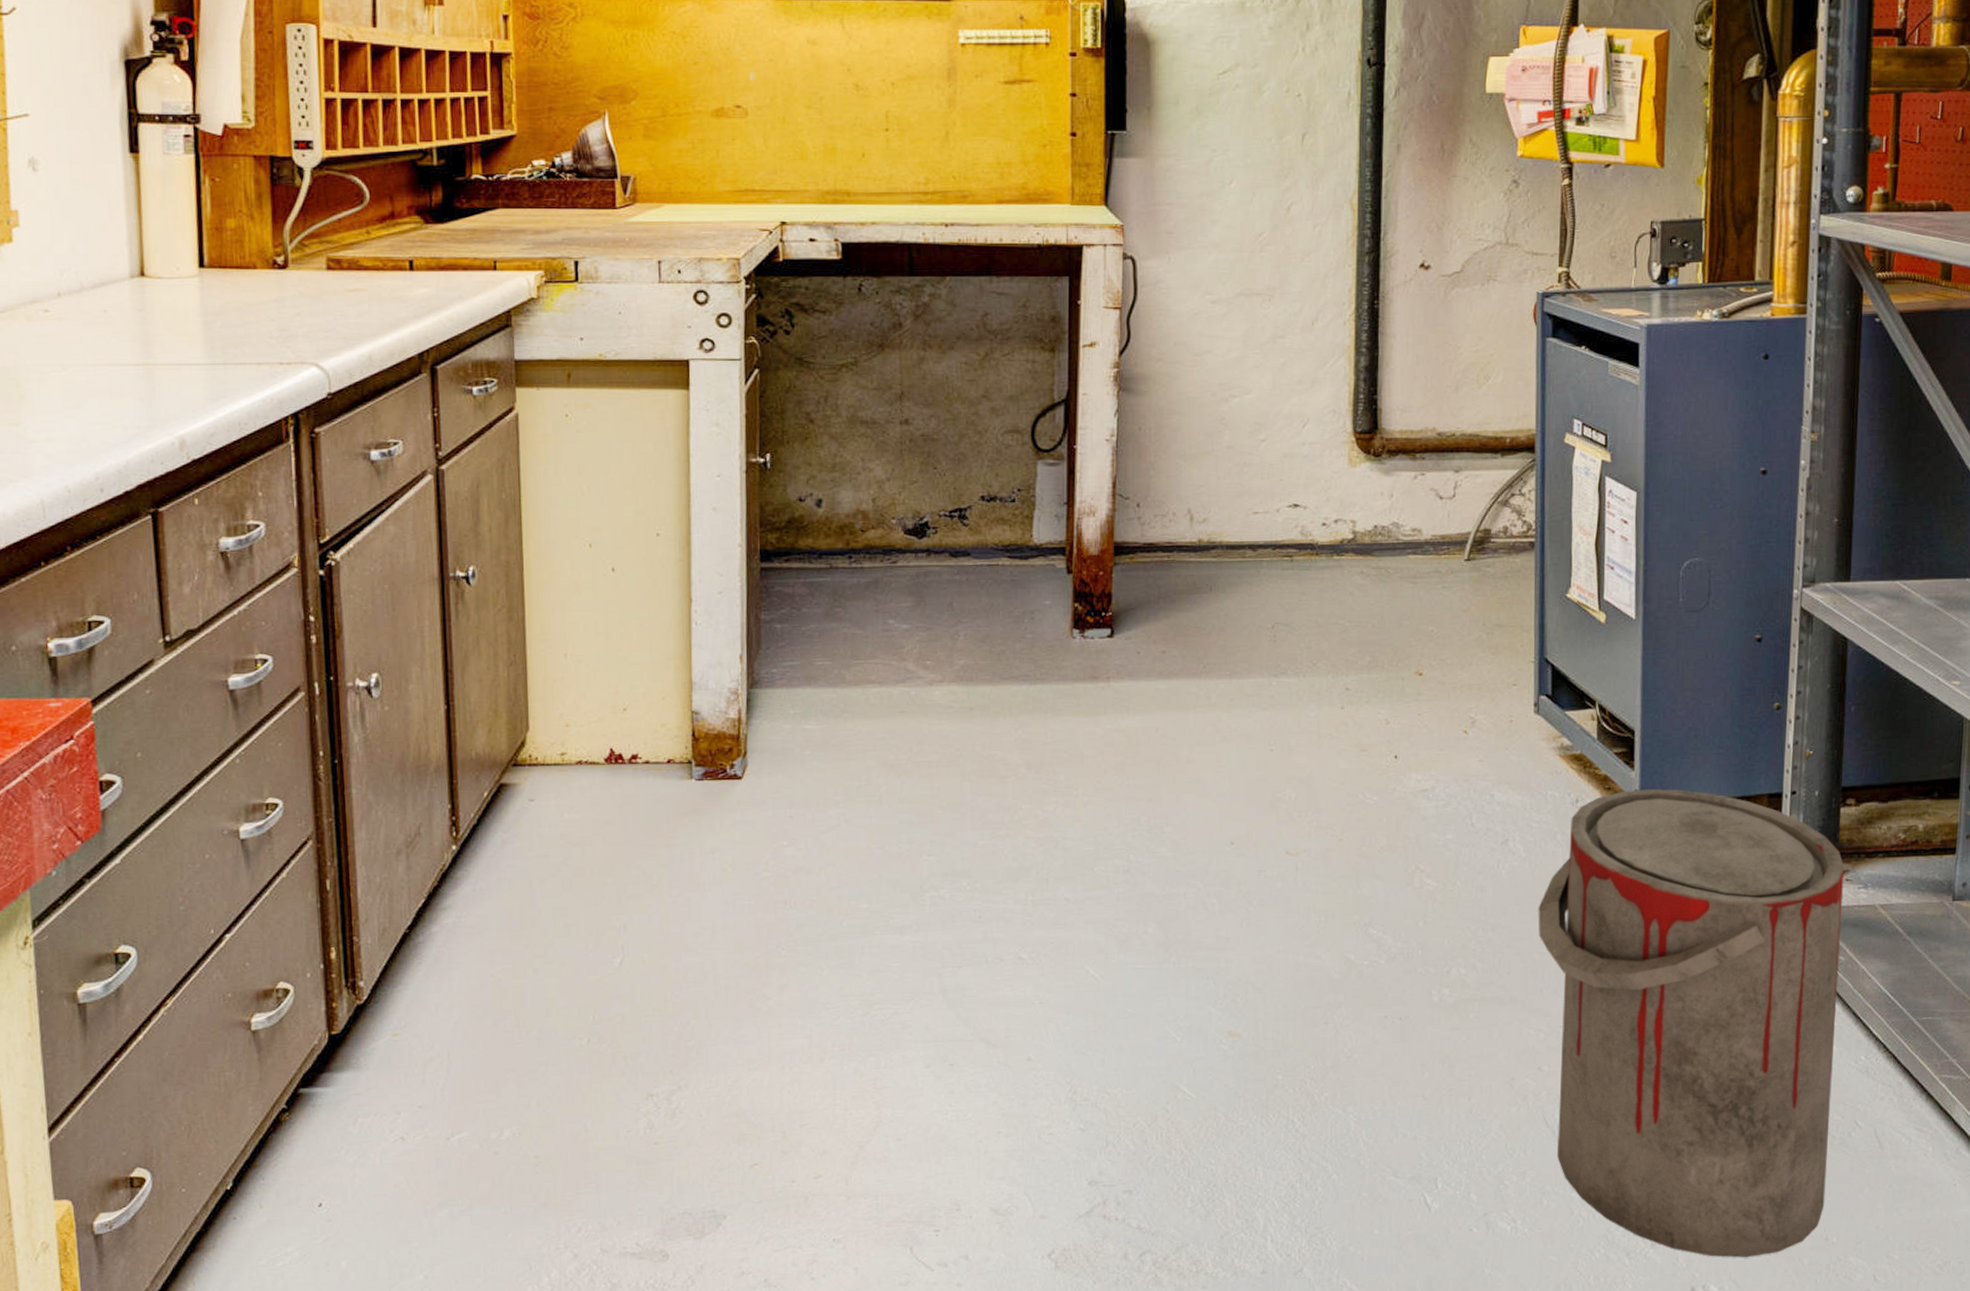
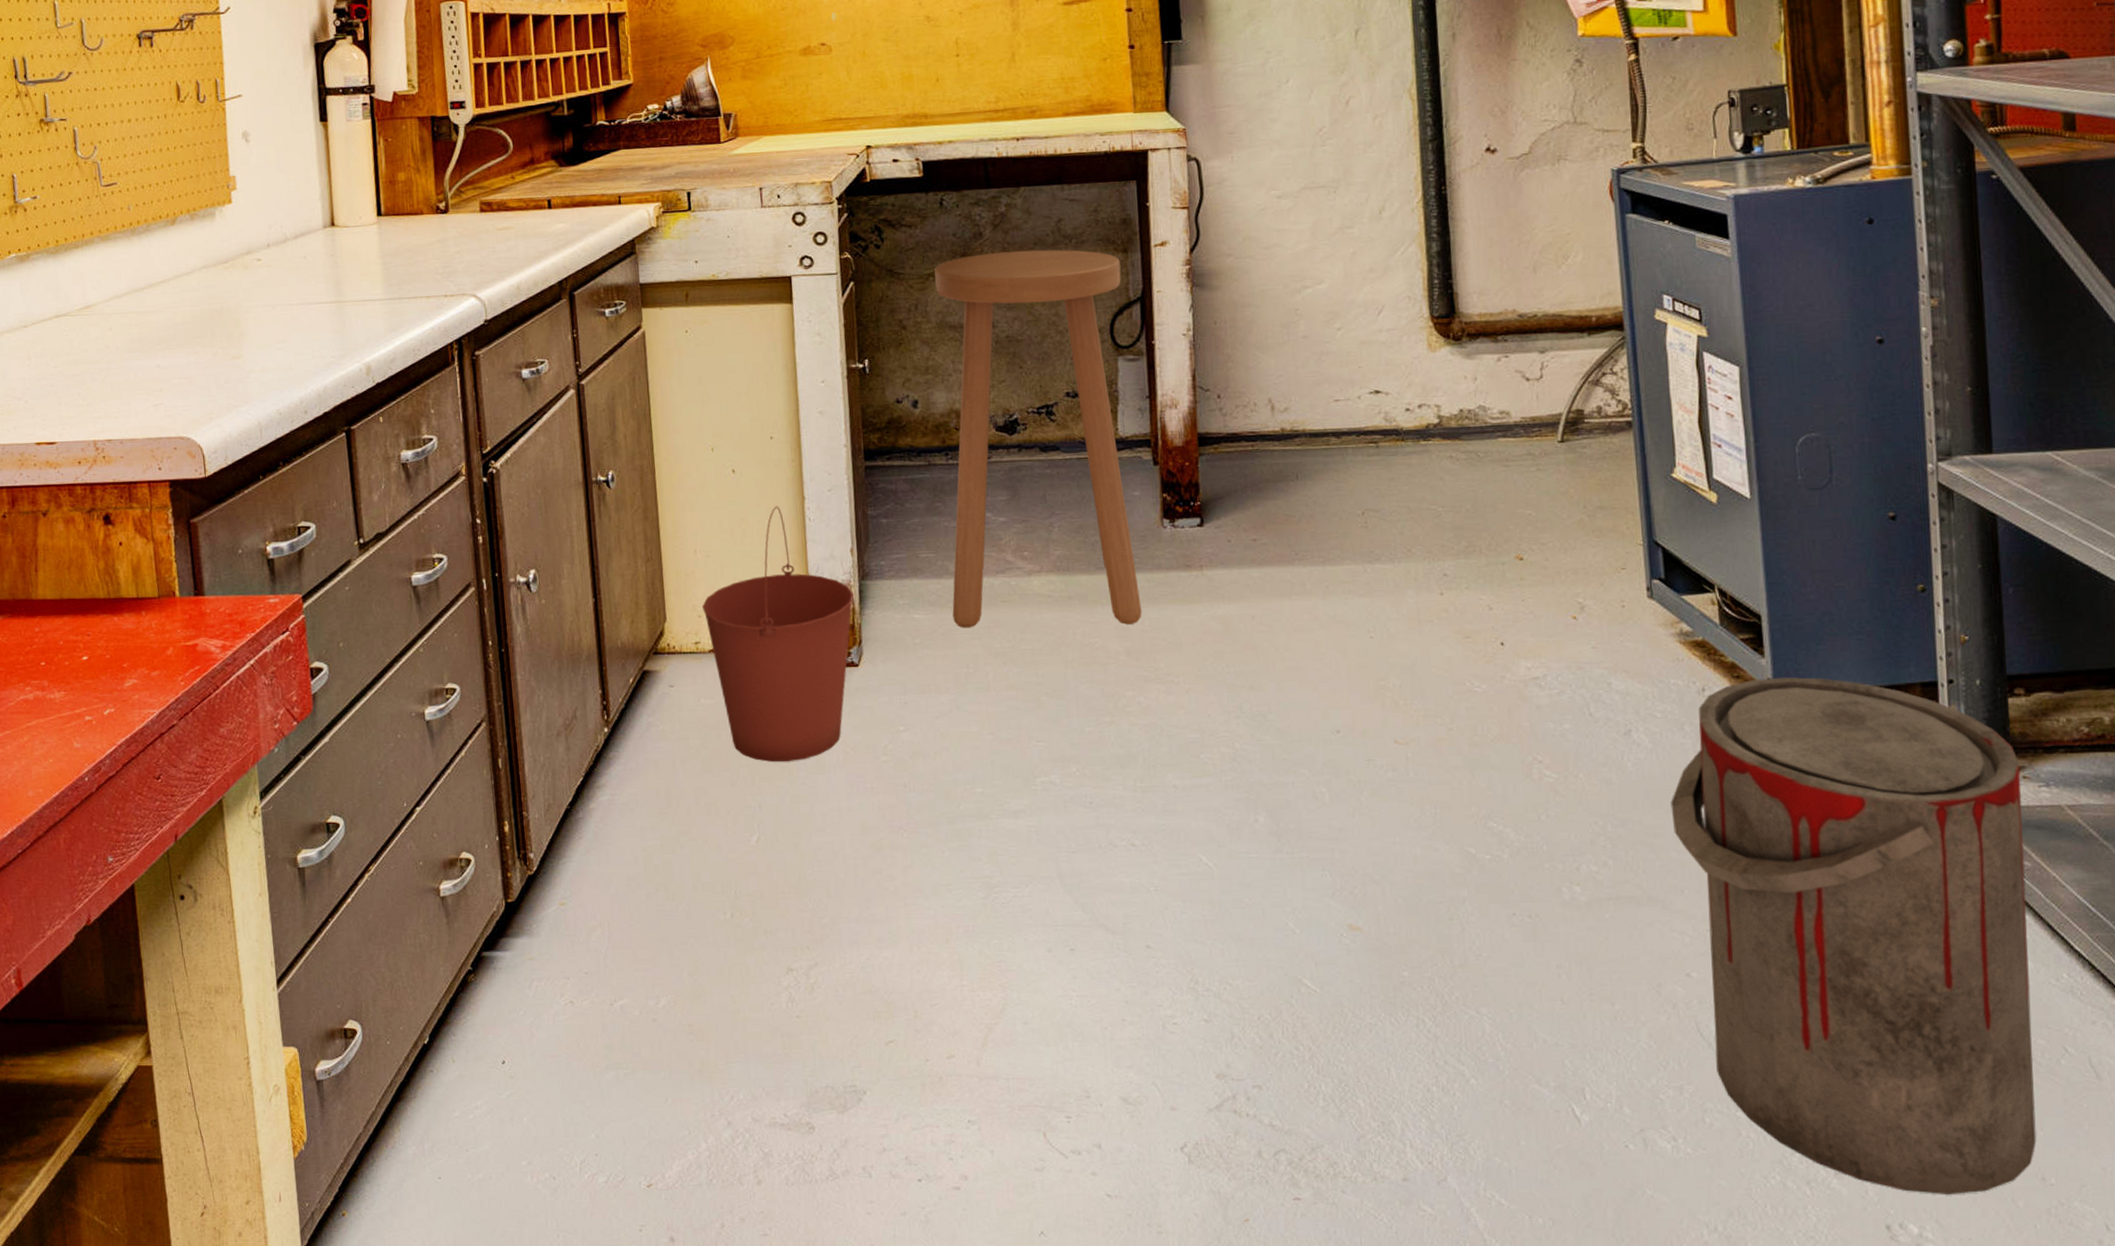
bucket: none [571,608,741,880] -> present [702,506,854,762]
stool: none [846,344,1046,740] -> present [934,249,1142,628]

